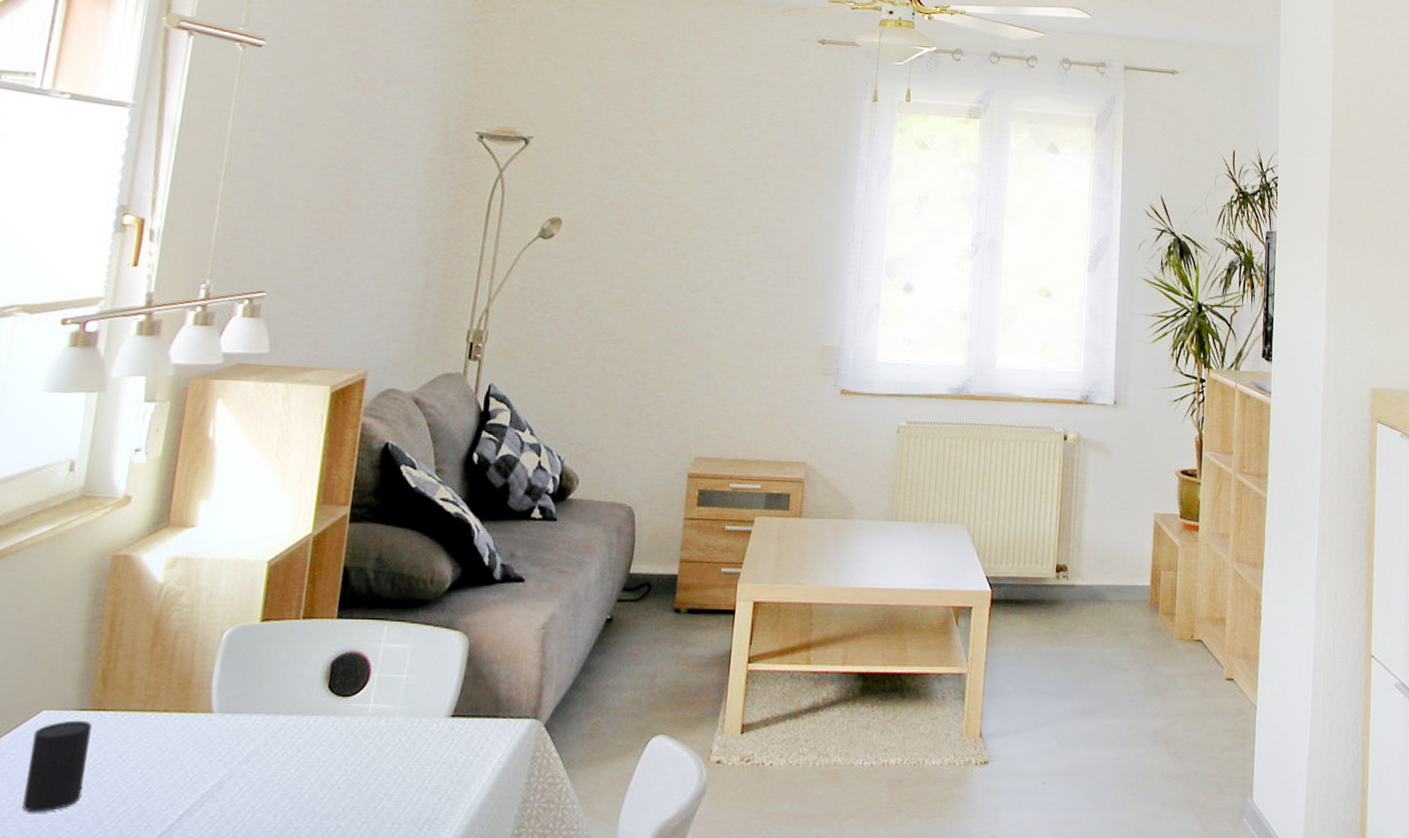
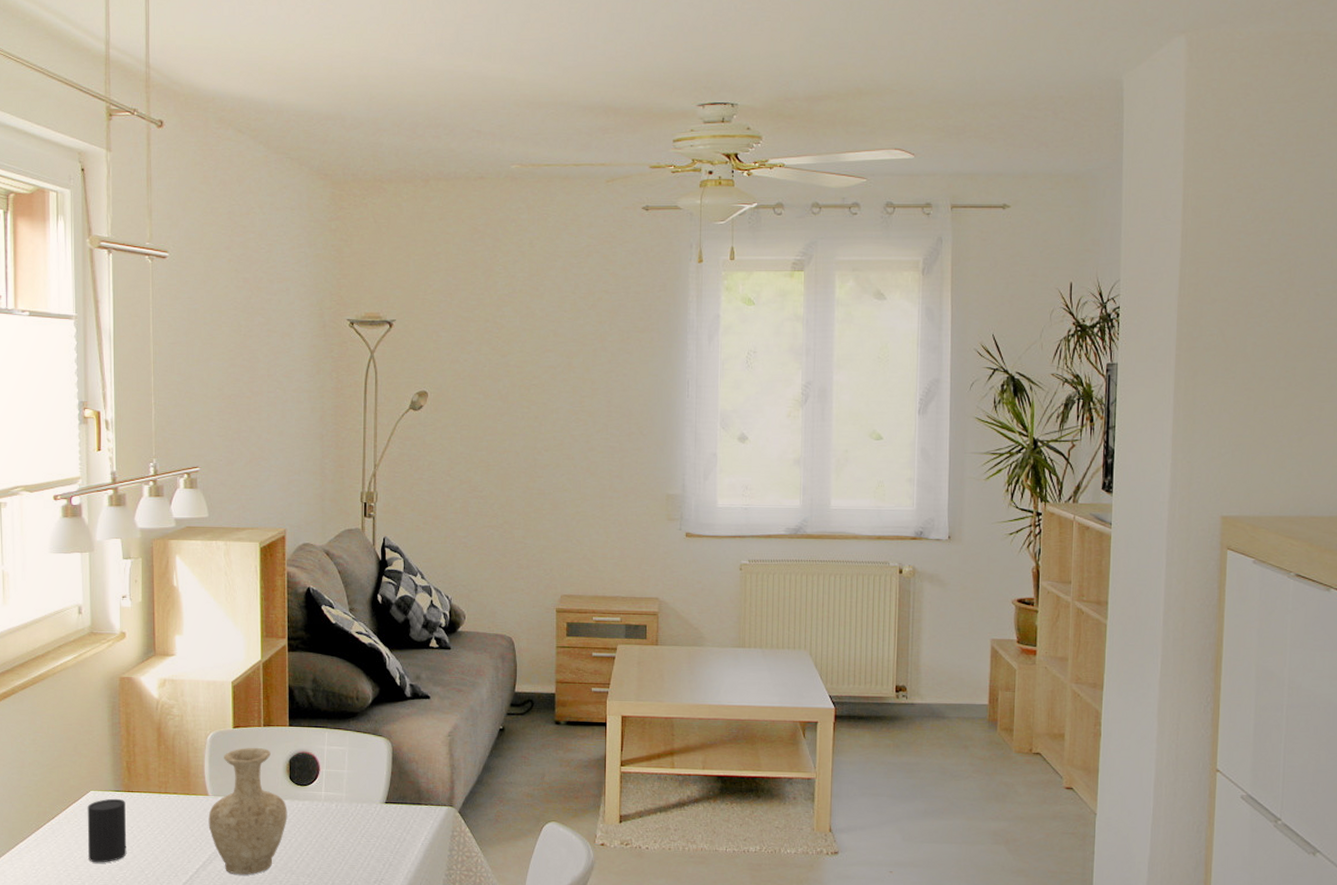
vase: none [206,646,320,821] -> present [208,747,287,875]

